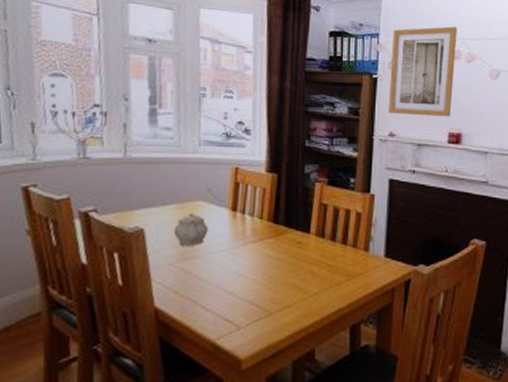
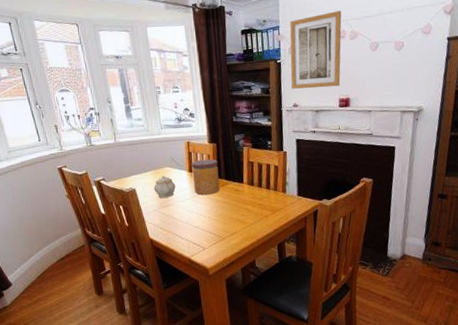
jar: none [235,194,277,247] -> present [191,159,220,195]

